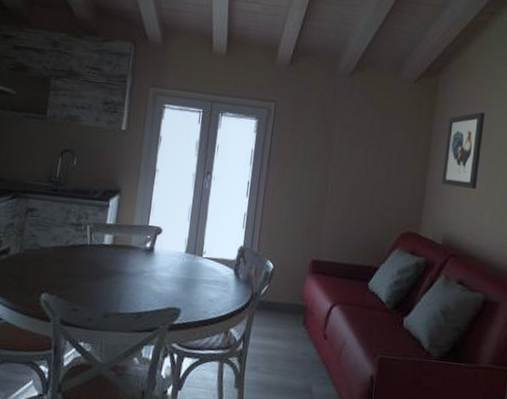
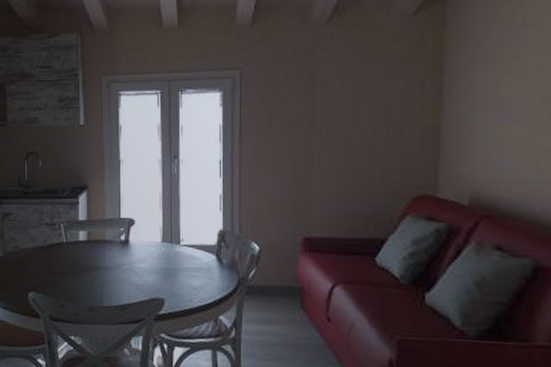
wall art: present [441,112,485,189] -> none [461,36,517,134]

